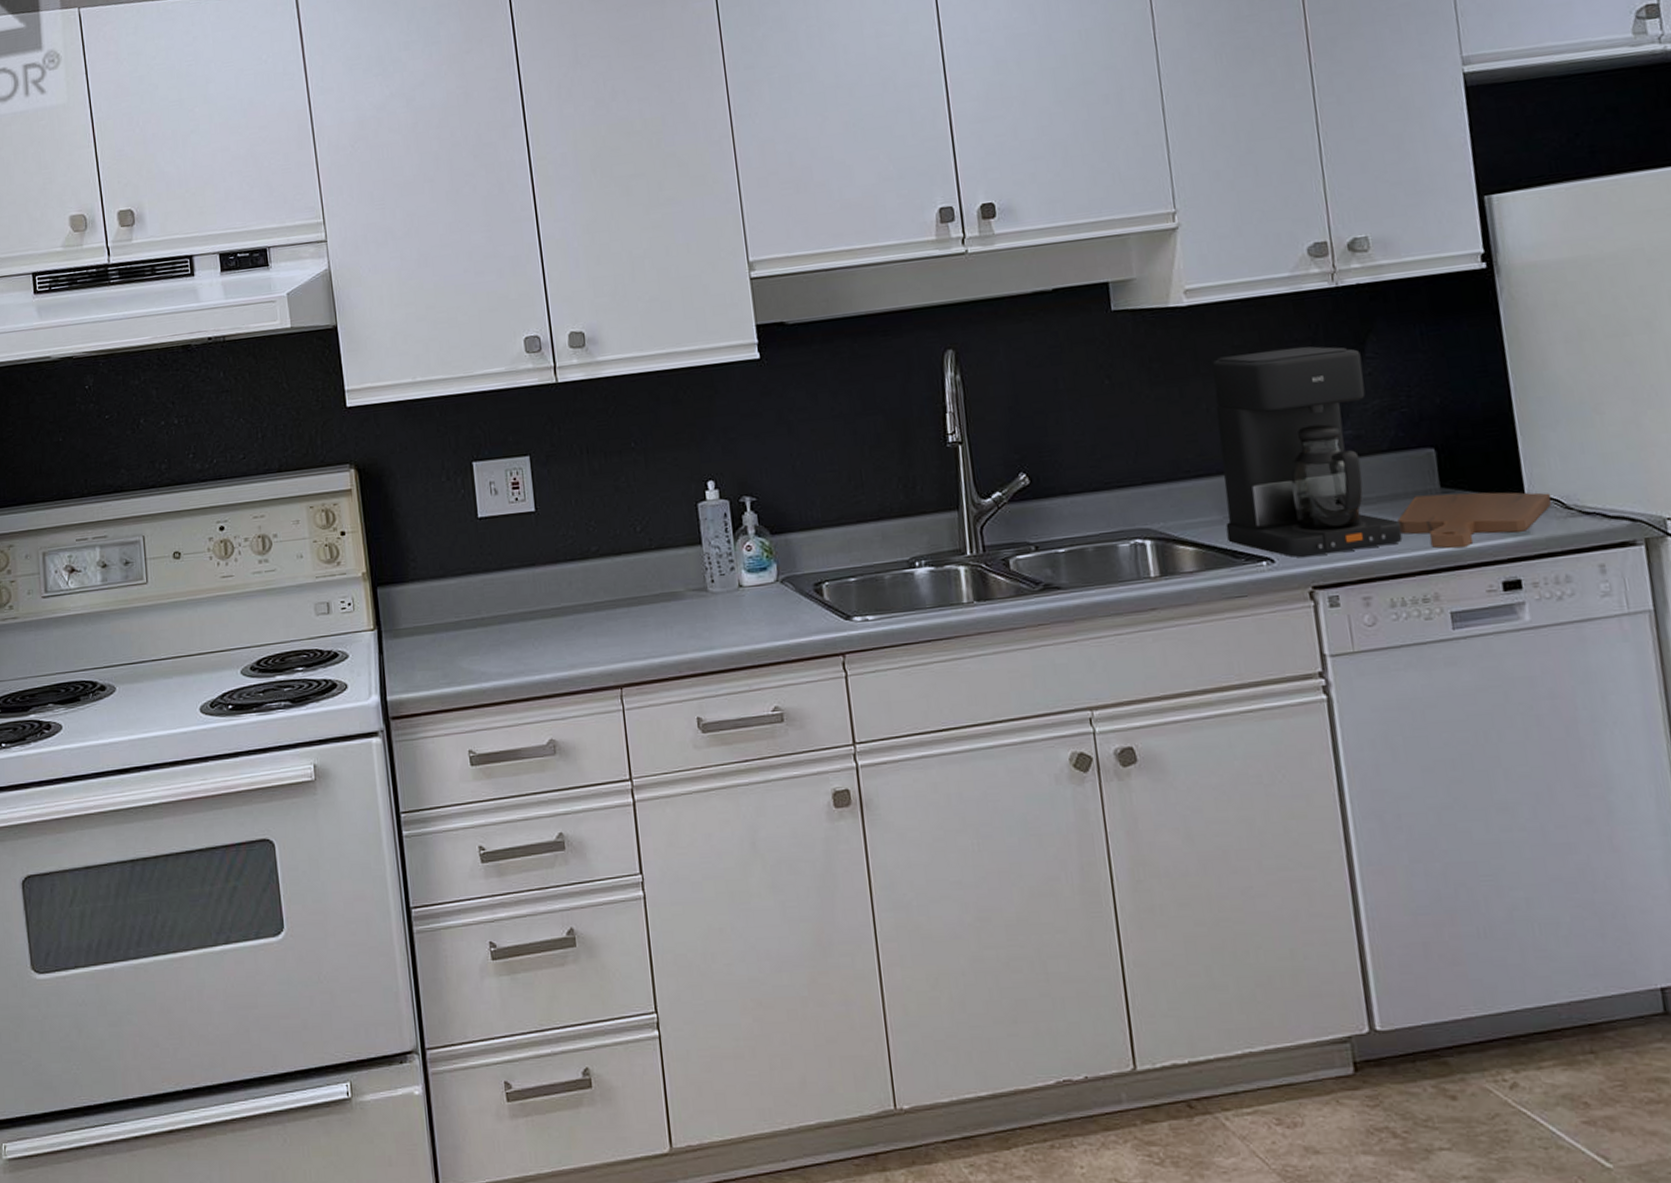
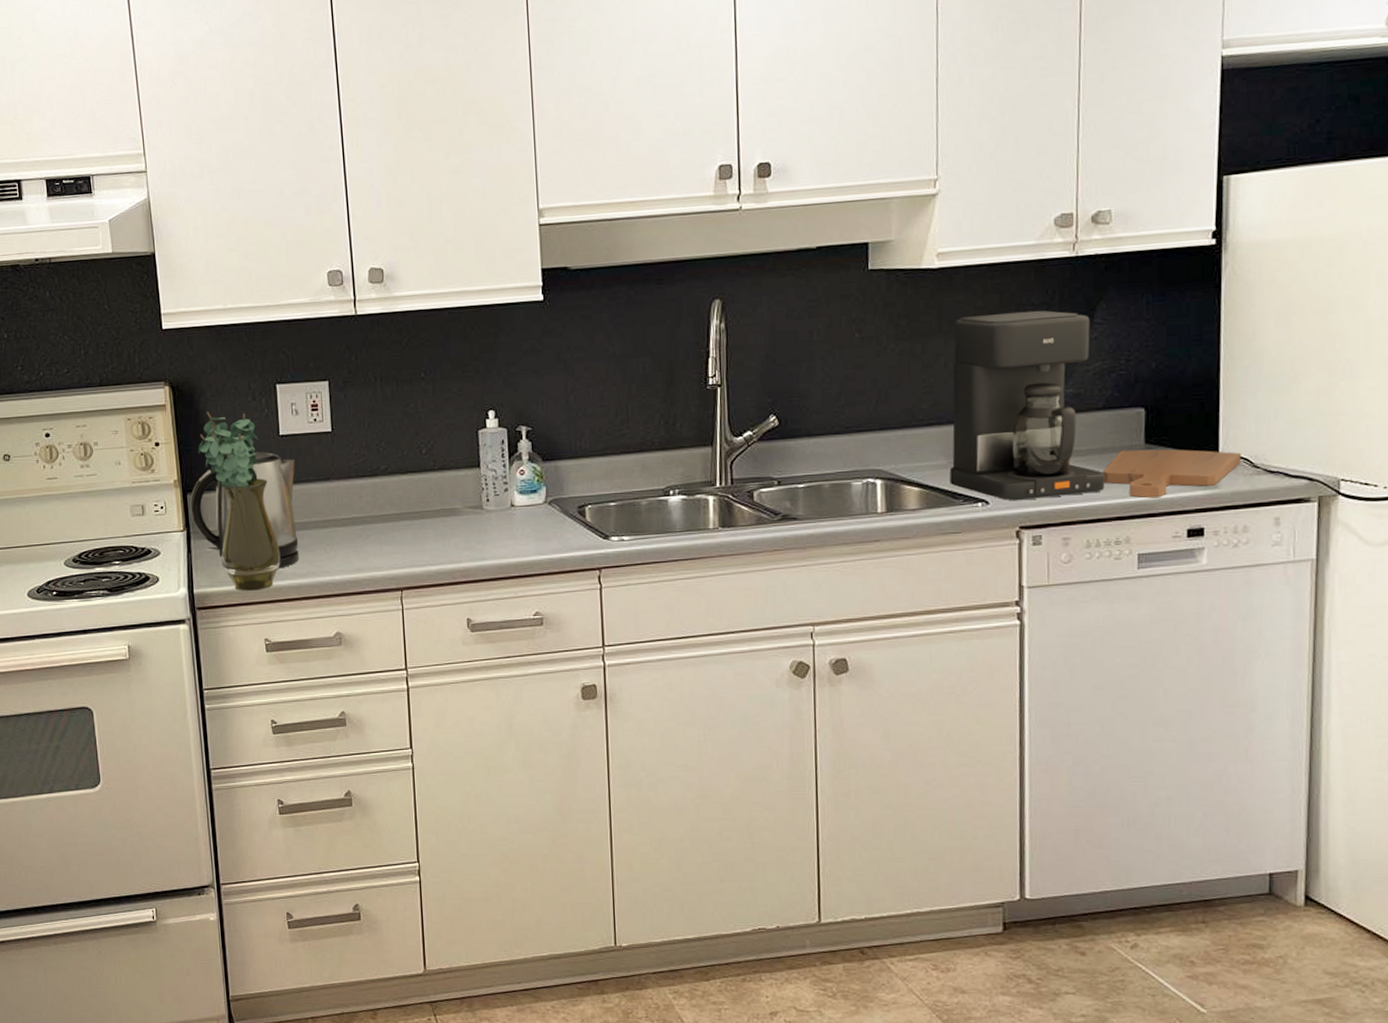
kettle: none [380,536,505,670] -> present [190,451,300,569]
vase: none [388,494,484,696] -> present [198,411,281,591]

